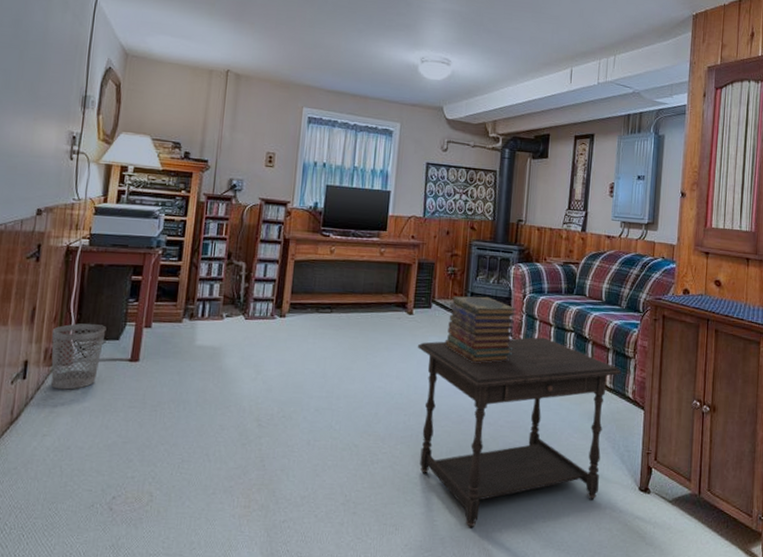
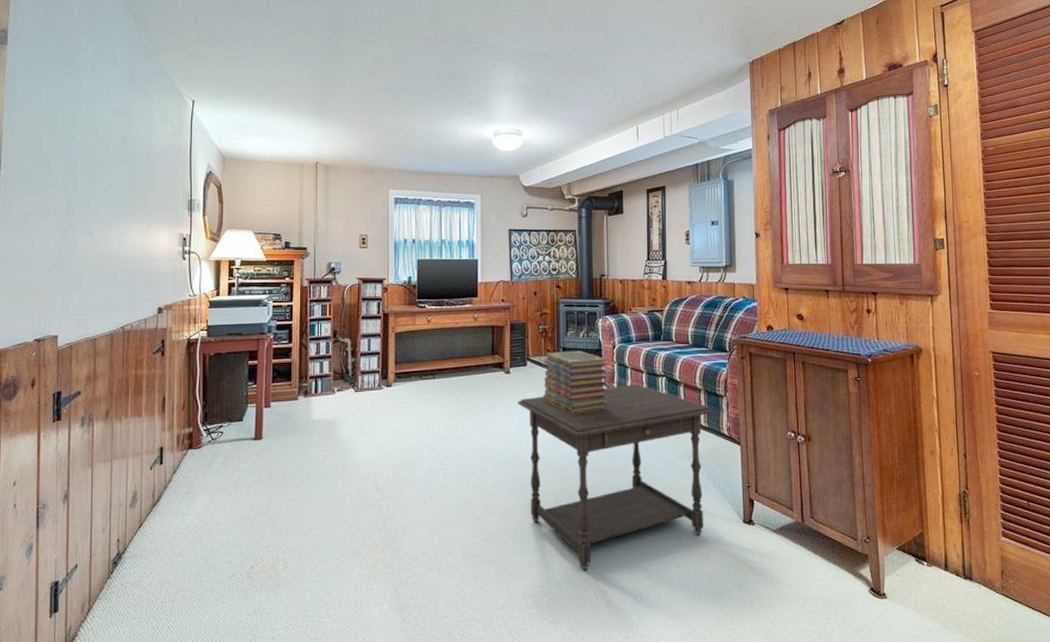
wastebasket: present [51,323,107,390] -> none [182,408,230,471]

